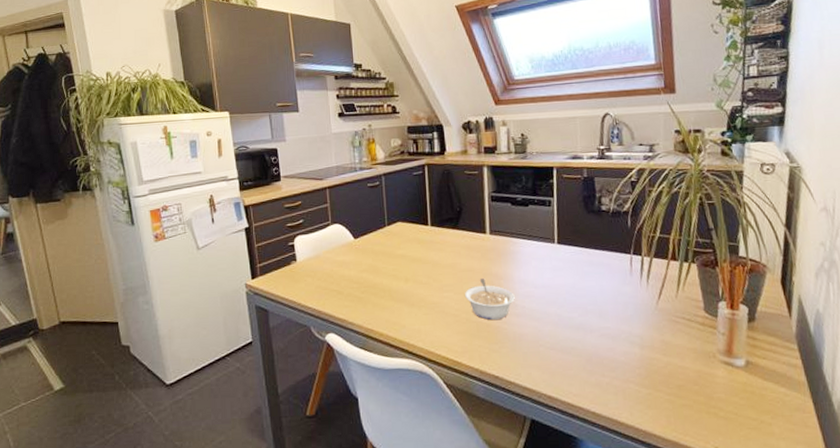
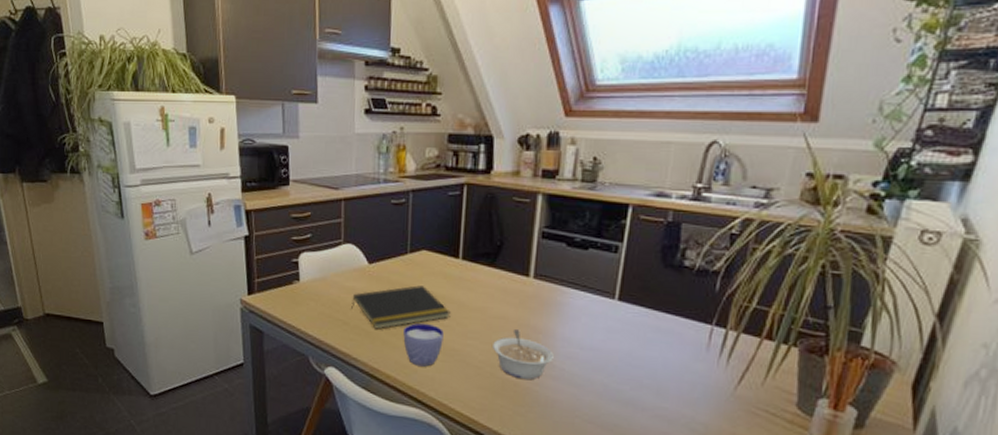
notepad: none [343,252,427,294] -> present [351,285,451,329]
cup: none [390,284,424,322] -> present [403,323,444,367]

